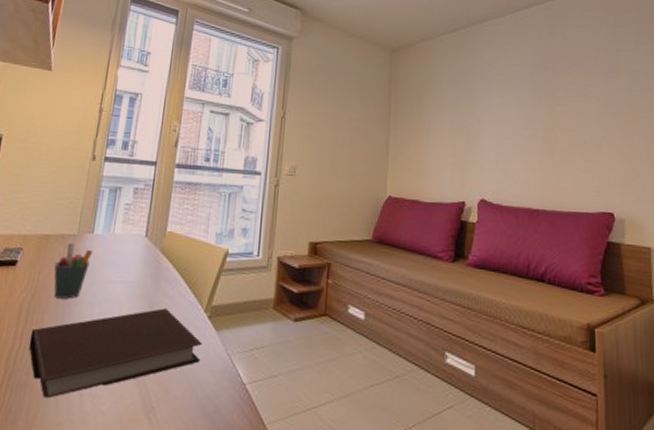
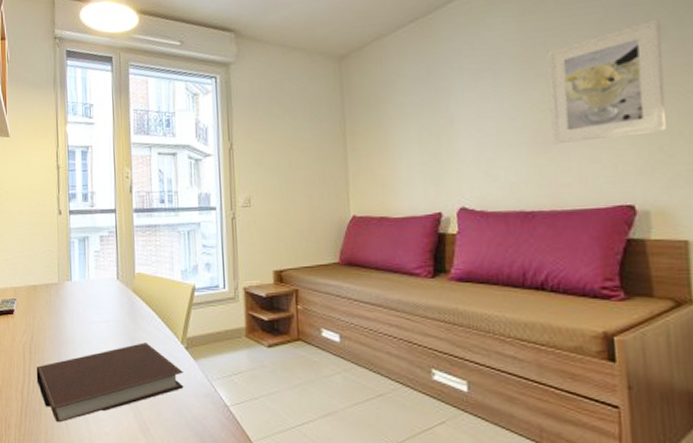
pen holder: present [53,243,93,299] -> none [45,291,74,340]
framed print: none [555,64,637,154] -> present [547,19,666,145]

